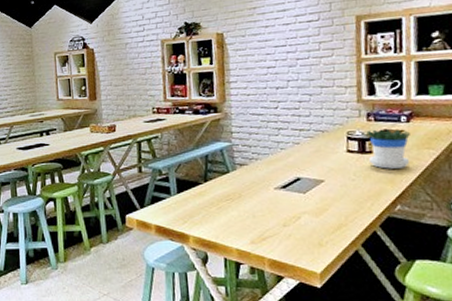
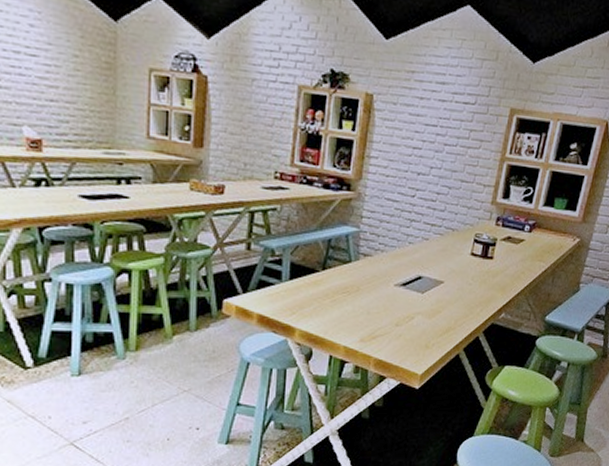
flowerpot: present [367,129,411,169] -> none [489,234,530,278]

